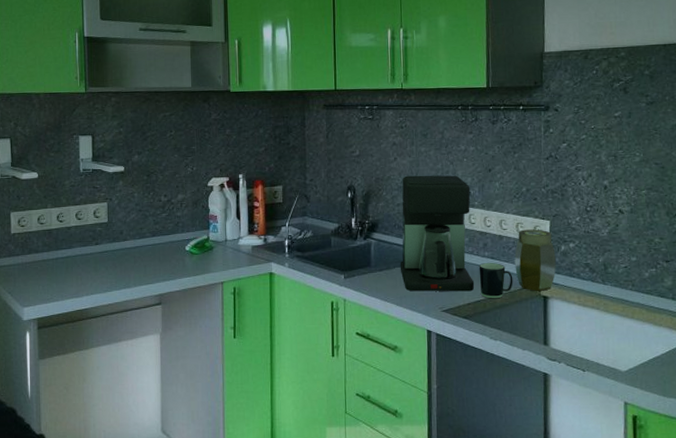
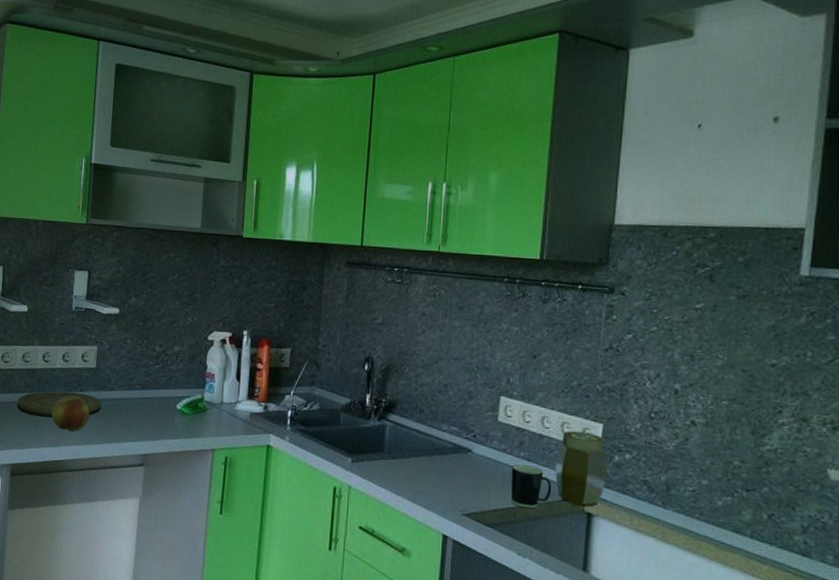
cutting board: none [37,246,116,272] -> present [16,391,101,418]
fruit: none [71,250,107,281] -> present [51,395,90,431]
coffee maker: present [400,175,475,292] -> none [417,352,510,496]

